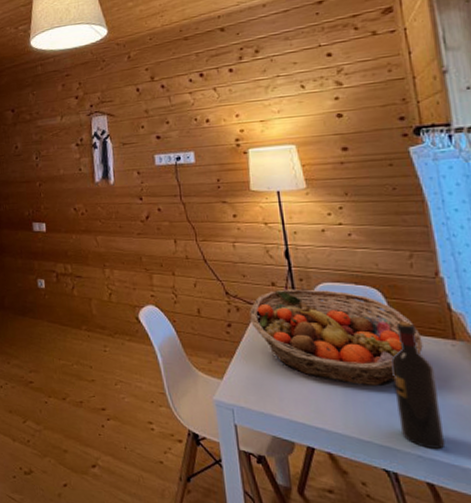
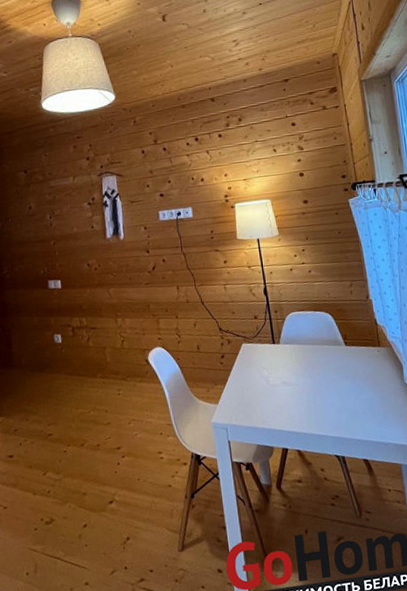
fruit basket: present [249,289,423,387] -> none [238,318,360,392]
wine bottle: present [391,322,446,449] -> none [339,337,375,433]

